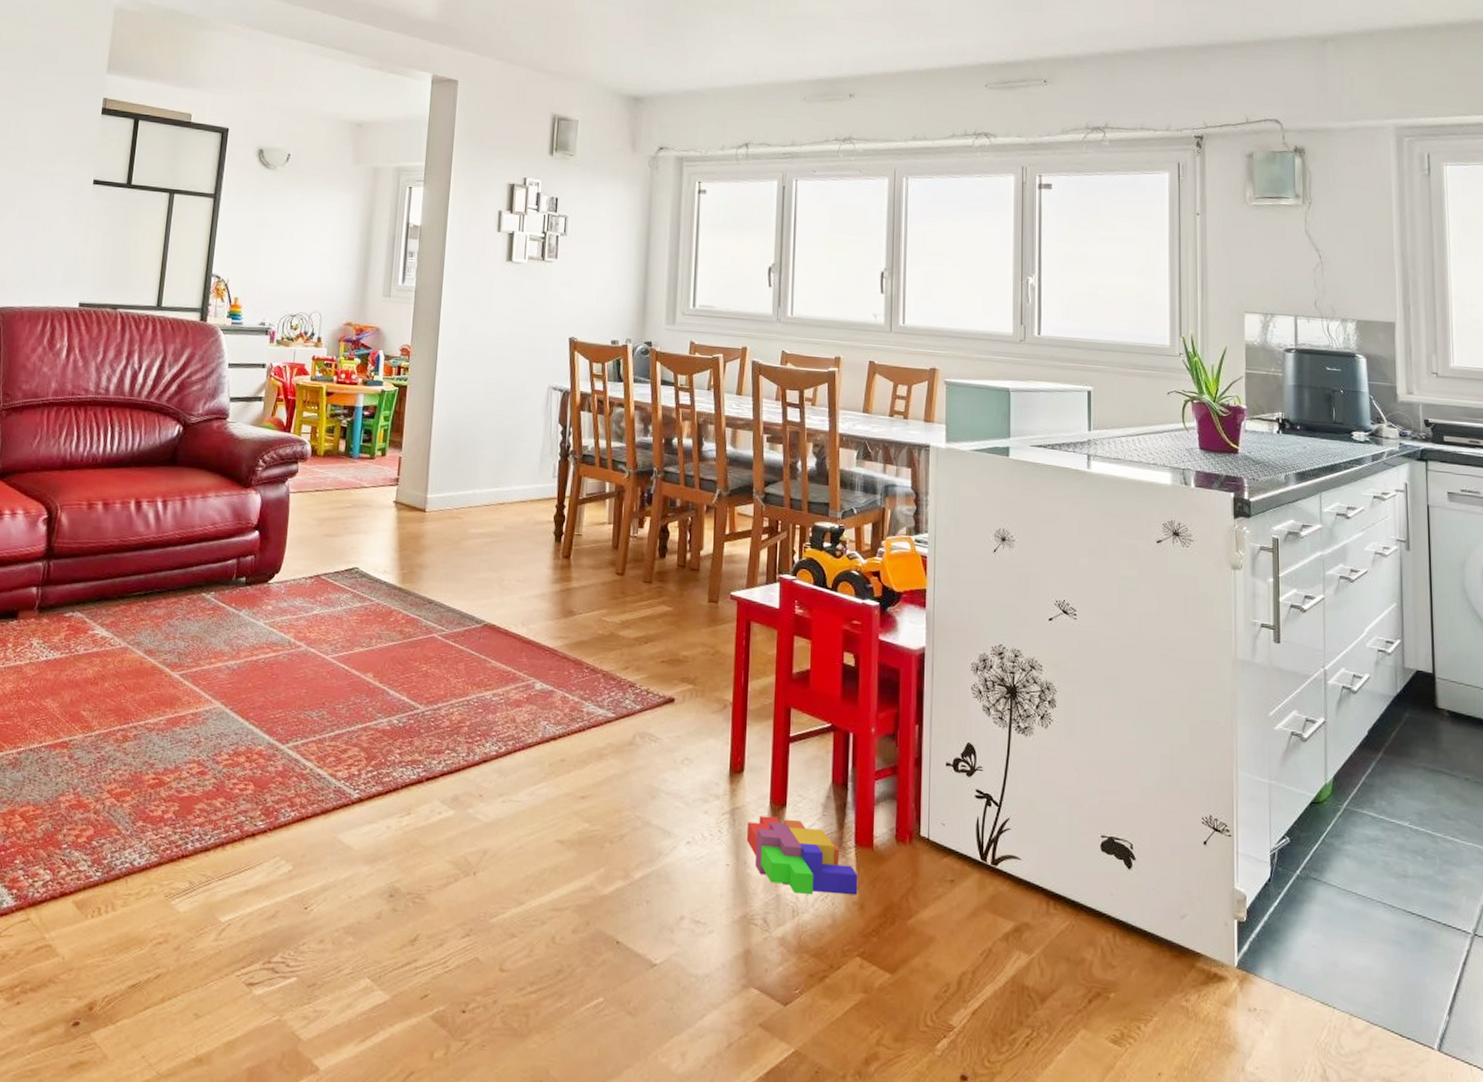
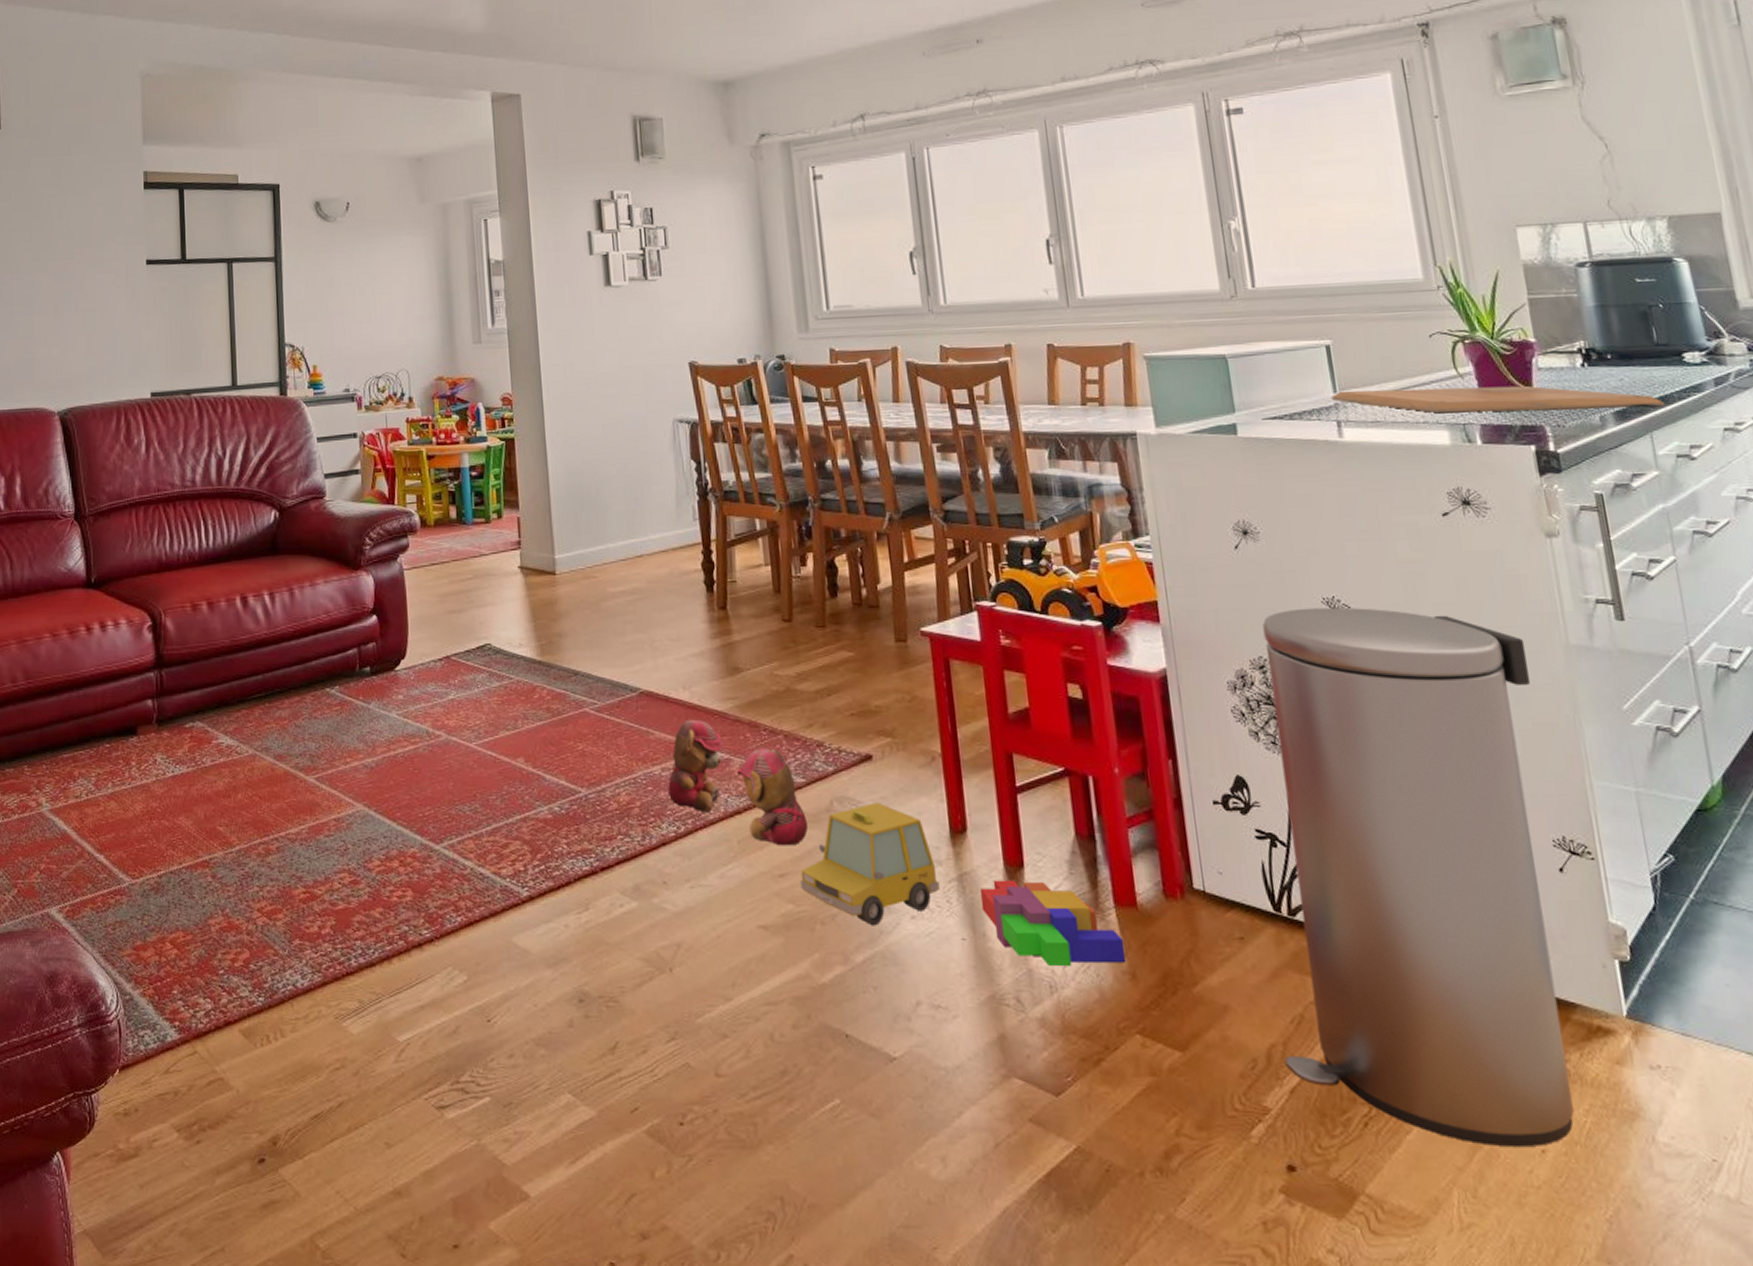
stuffed animal: none [496,652,612,772] -> present [668,719,809,846]
toy car: none [597,740,715,848] -> present [800,802,940,926]
pedal bin: none [971,607,1204,1070] -> present [1262,607,1574,1146]
chopping board: none [1086,430,1334,473] -> present [1331,385,1666,414]

